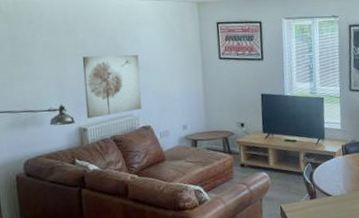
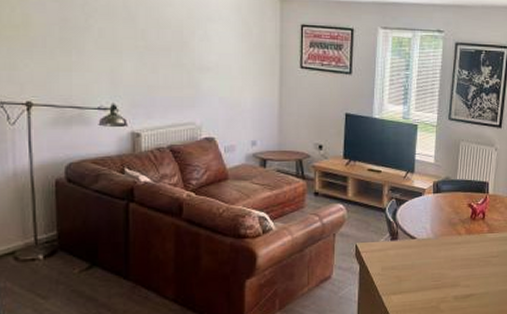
wall art: present [82,54,142,119] -> none [141,50,207,123]

